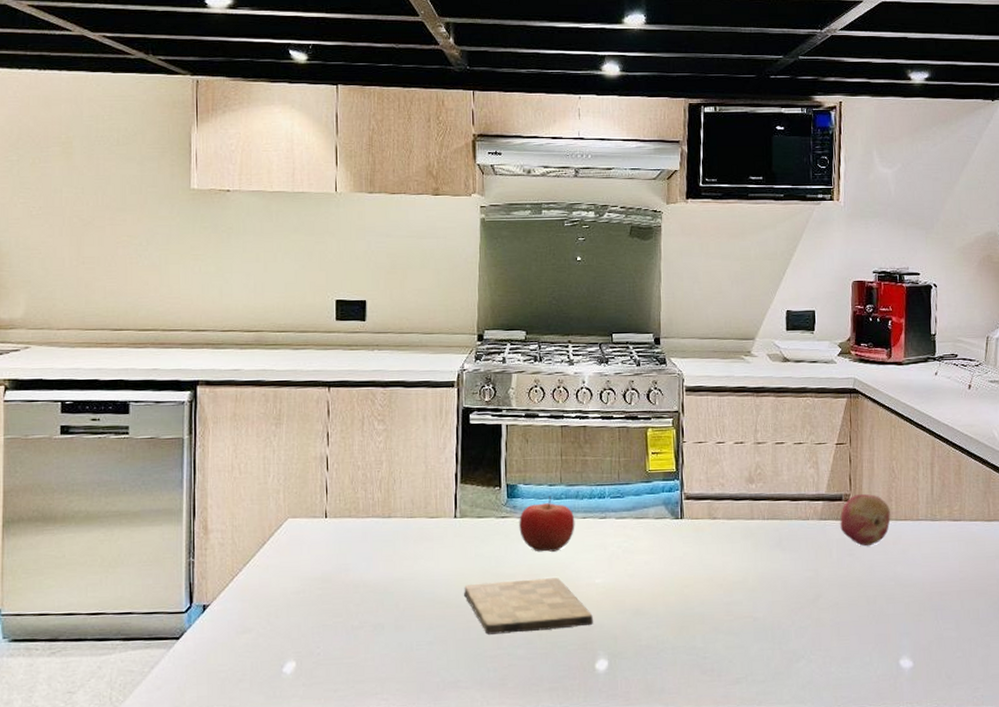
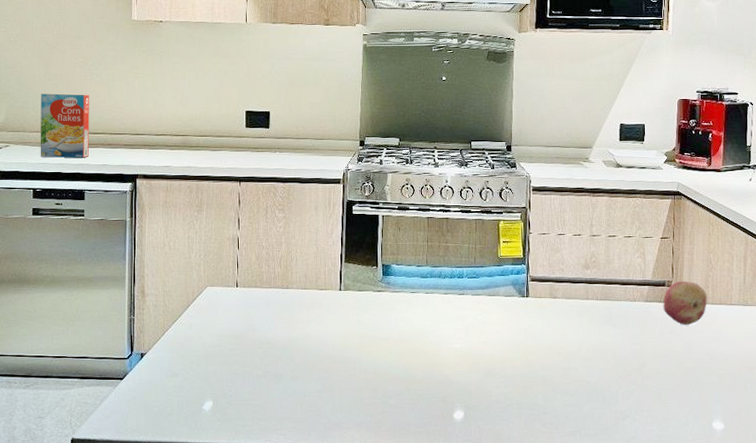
cereal box: none [70,281,136,362] -> present [40,93,90,158]
cutting board: present [464,578,593,635] -> none [347,342,452,386]
fruit: present [519,495,575,552] -> none [392,274,438,321]

